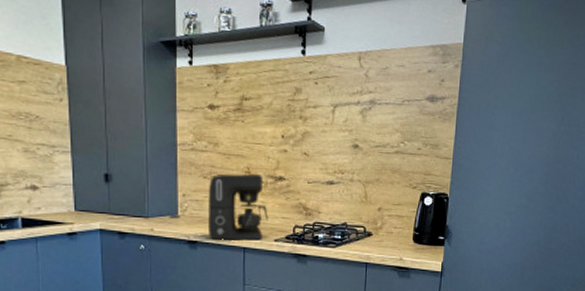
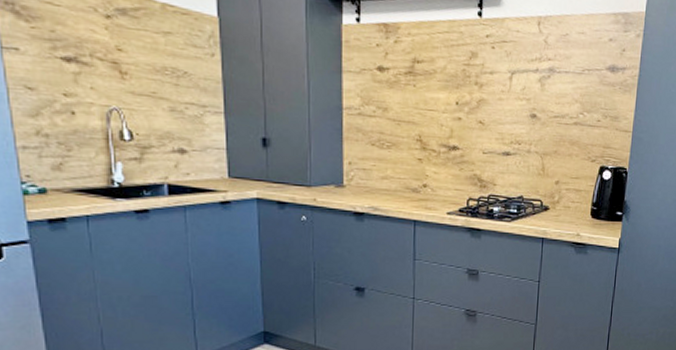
coffee maker: present [208,173,268,241] -> none [376,141,441,213]

